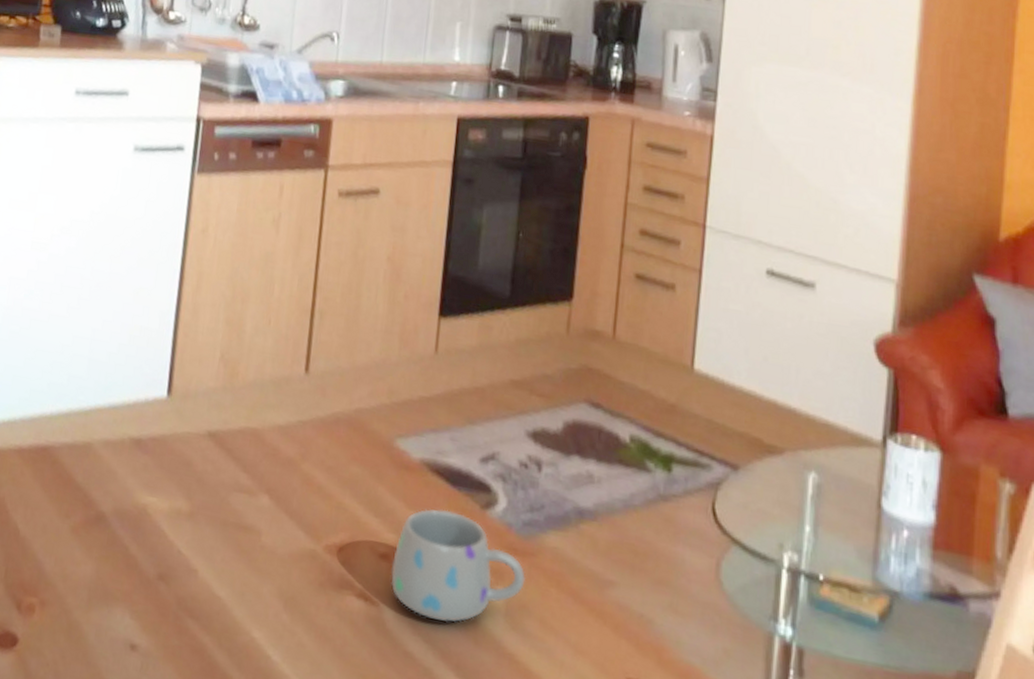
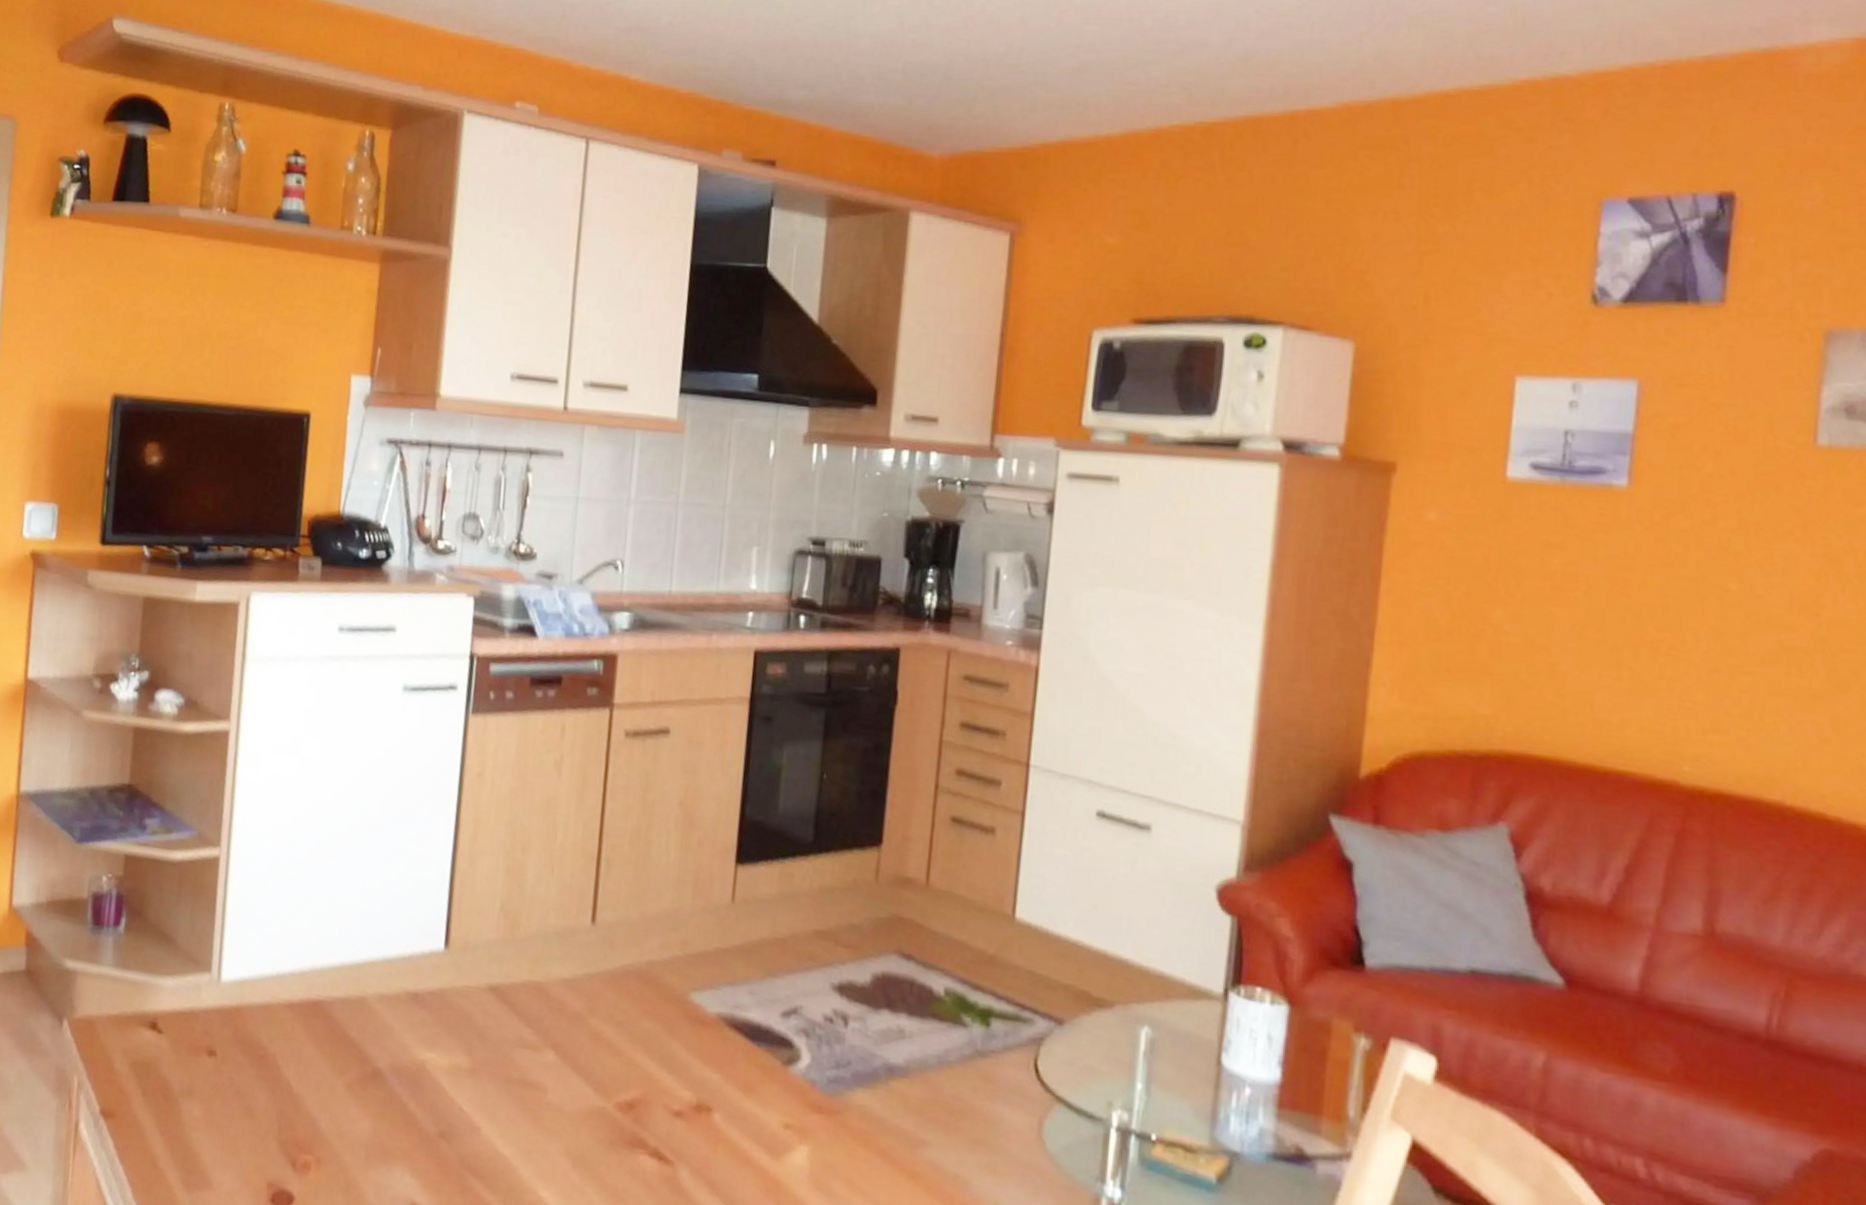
mug: present [390,508,526,623] -> none [686,1065,831,1183]

